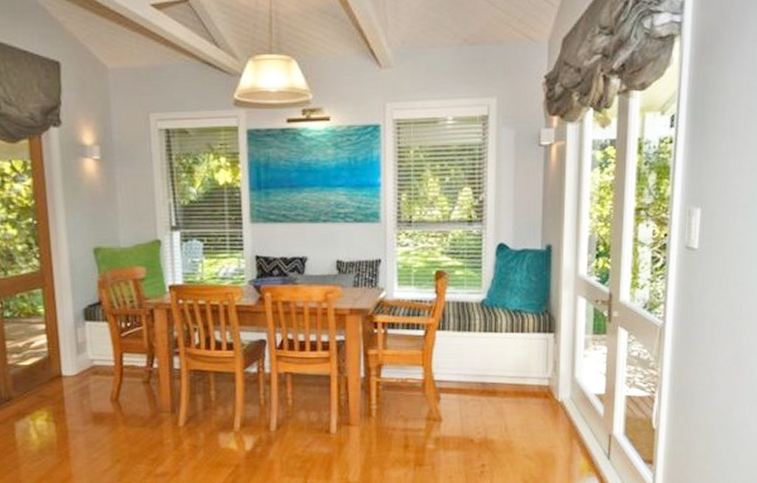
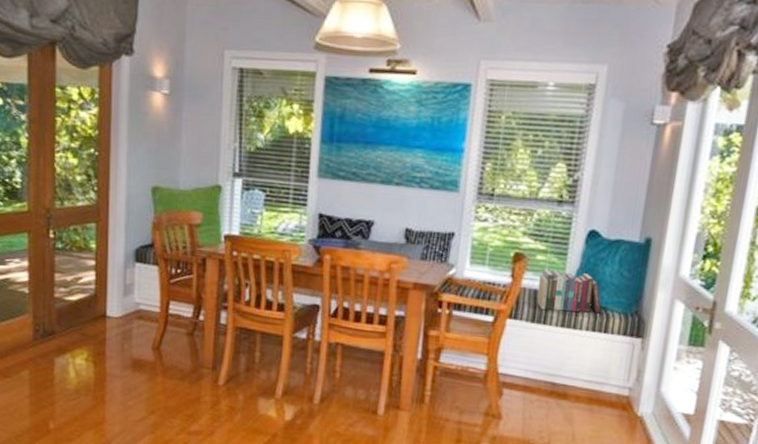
books: none [459,282,516,320] -> present [536,268,602,314]

